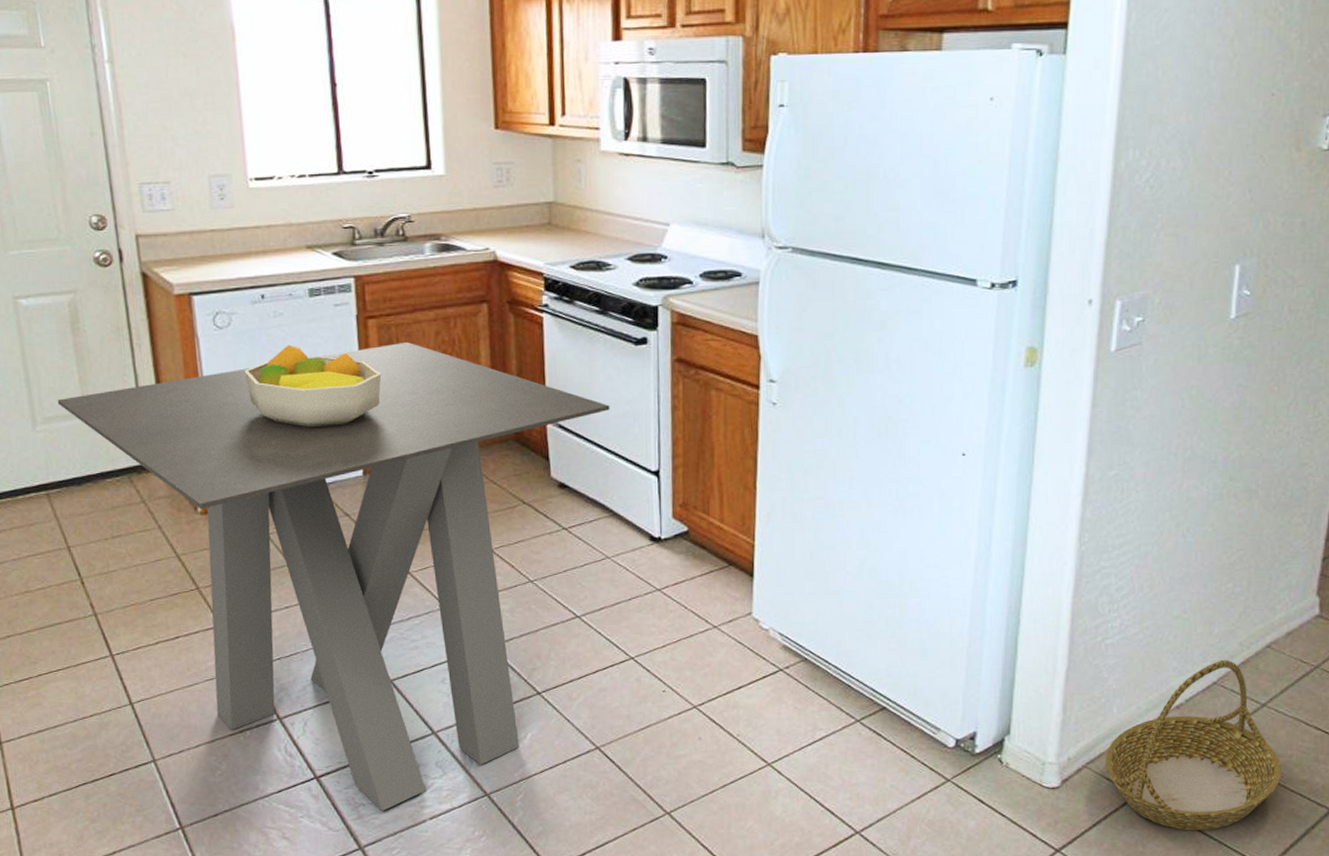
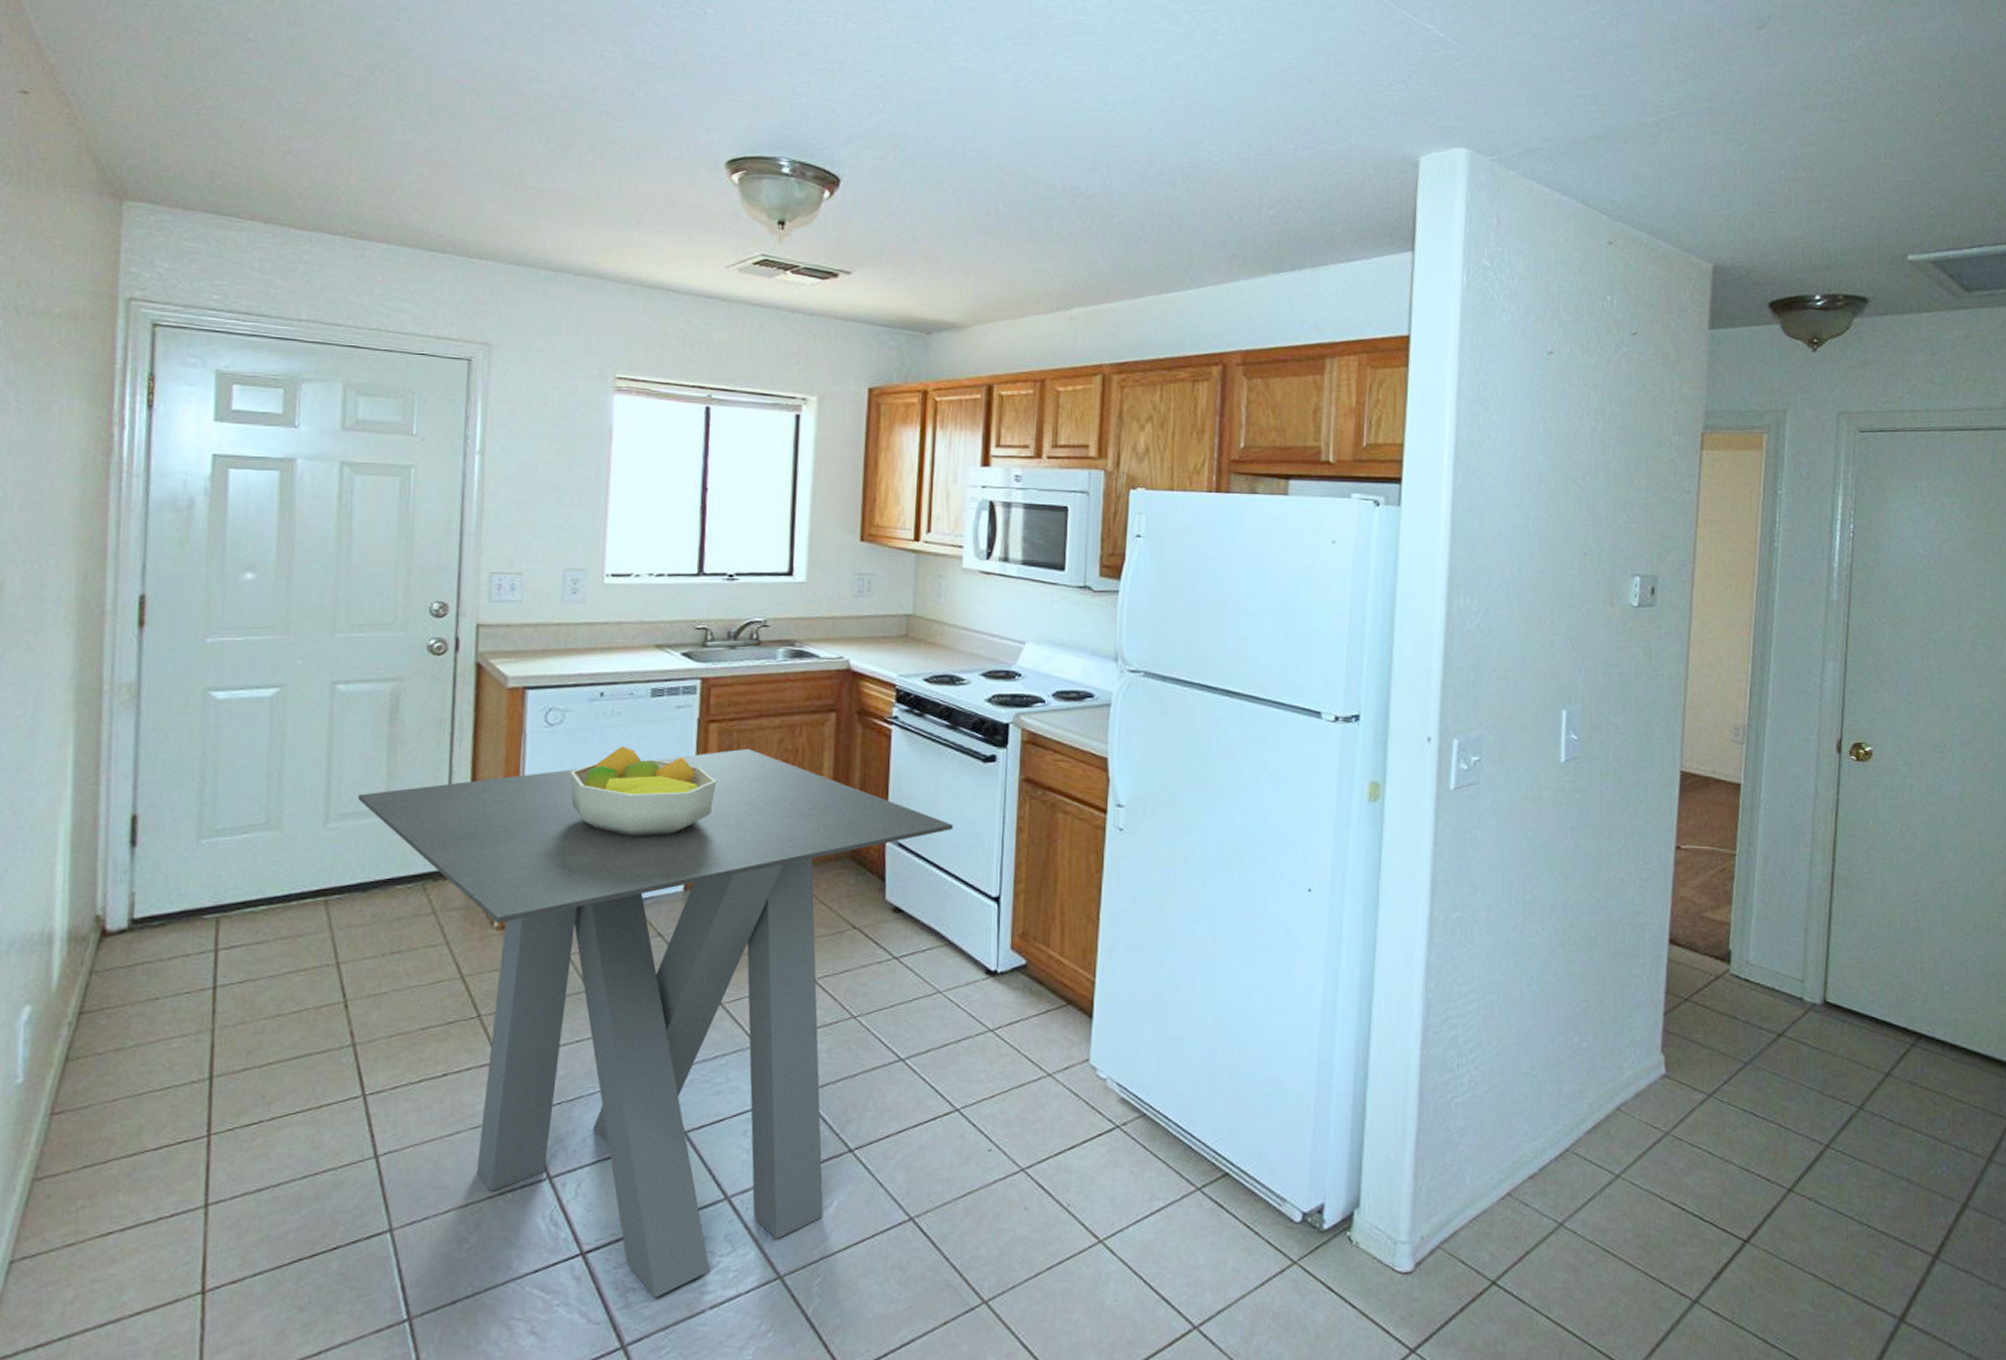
basket: present [1105,659,1282,831] -> none [1459,1123,1641,1326]

